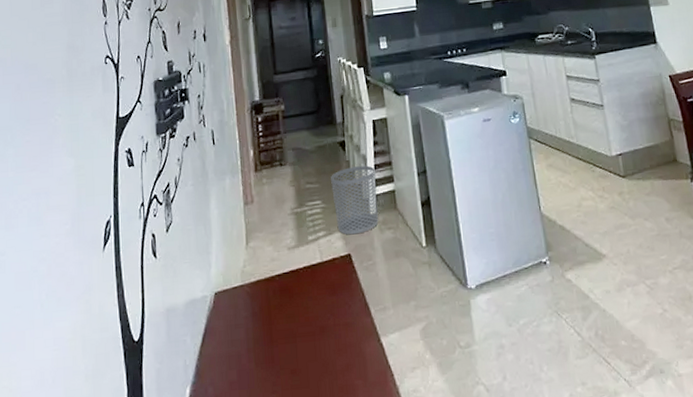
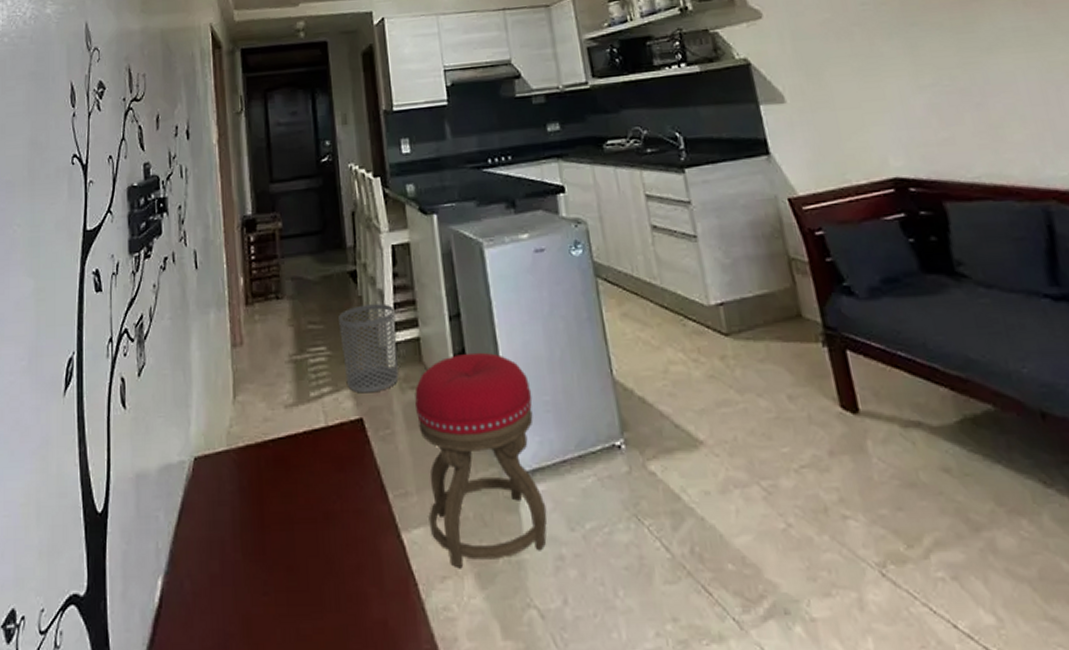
stool: none [391,198,492,361] -> present [415,352,547,569]

